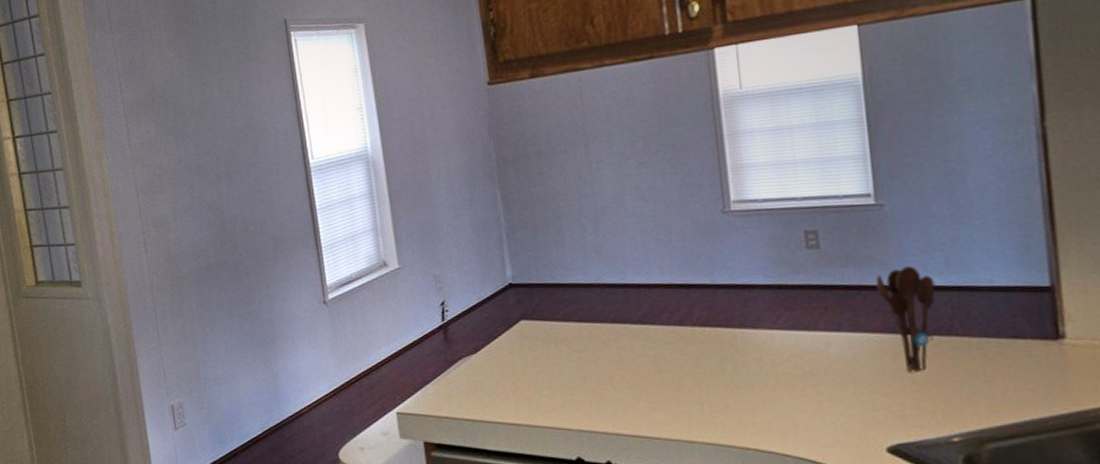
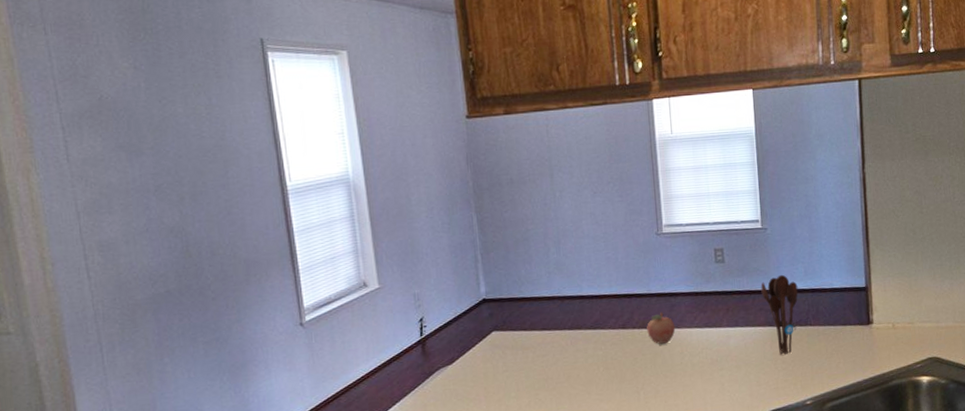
fruit: none [711,308,751,347] -> present [647,312,676,344]

